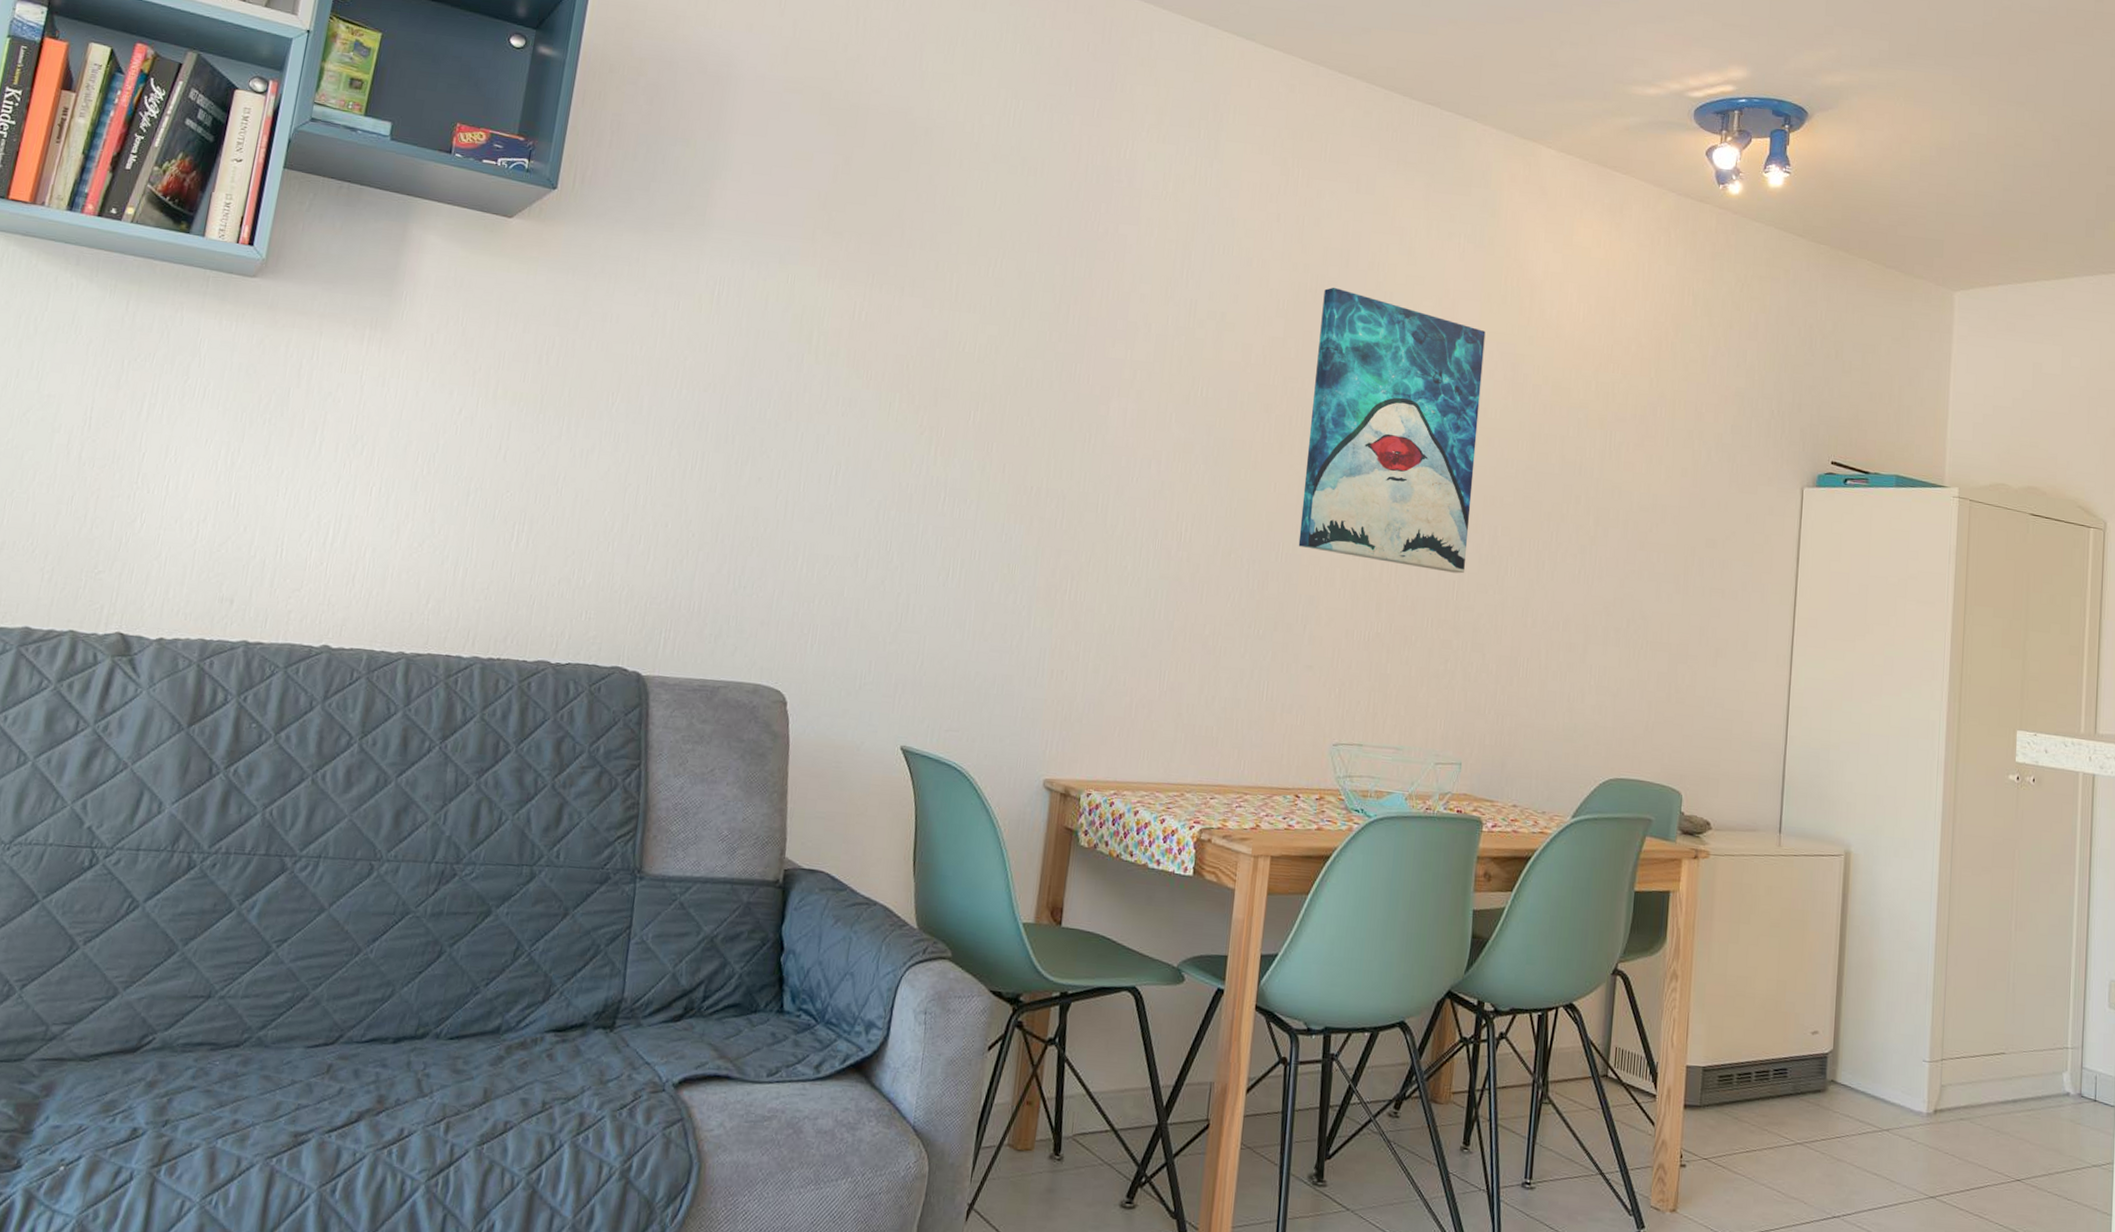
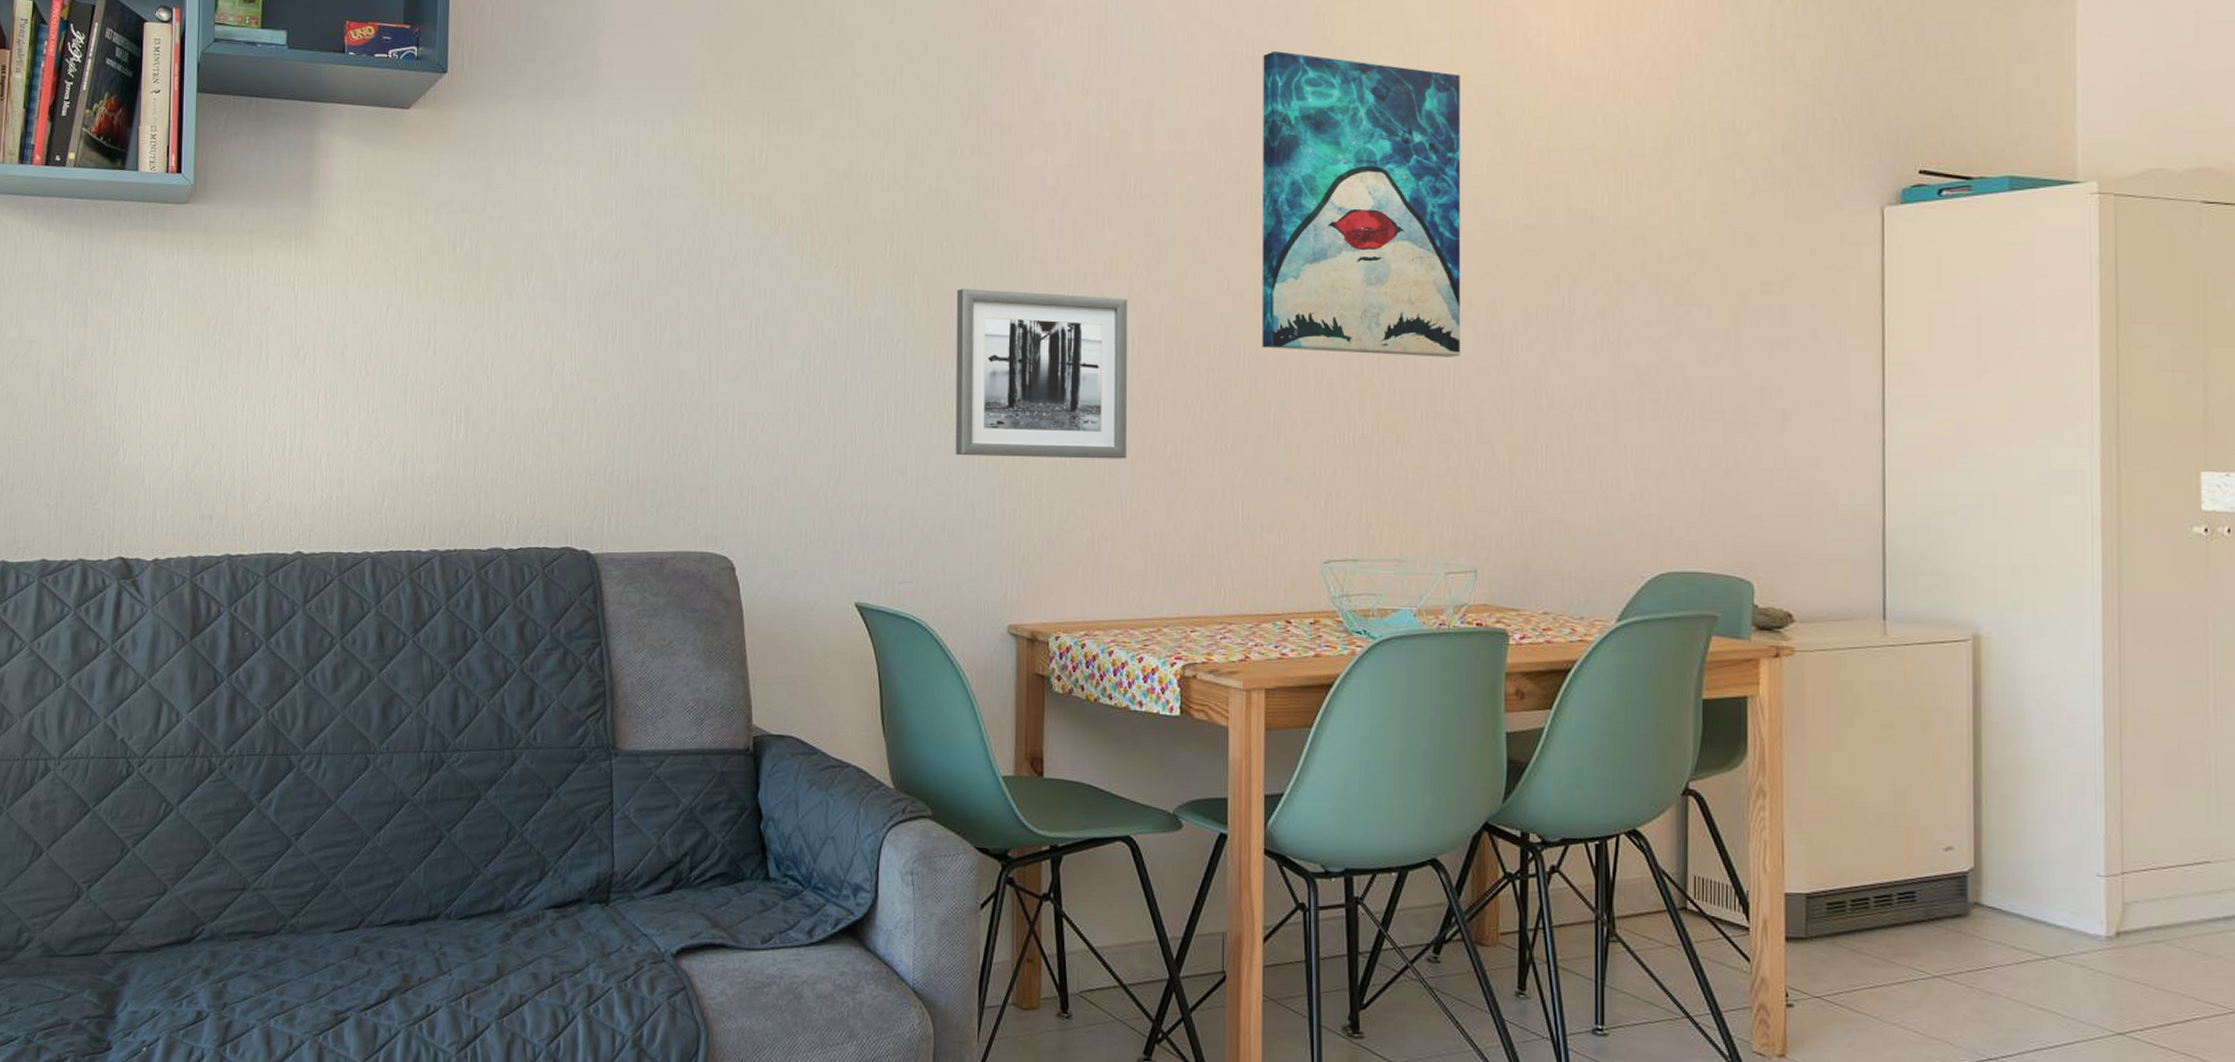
wall art: none [1013,461,1186,634] -> present [955,288,1128,459]

